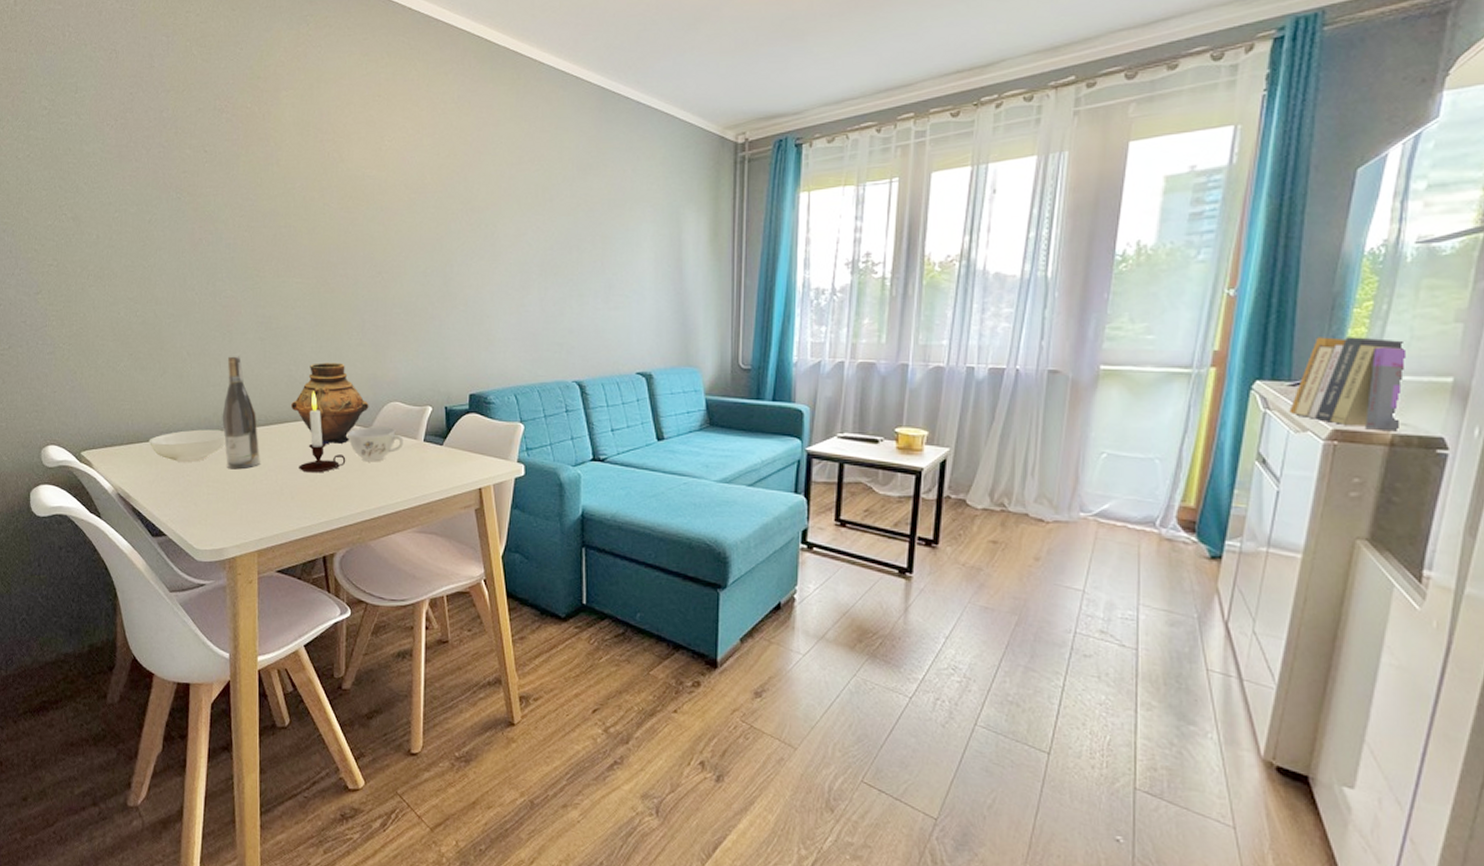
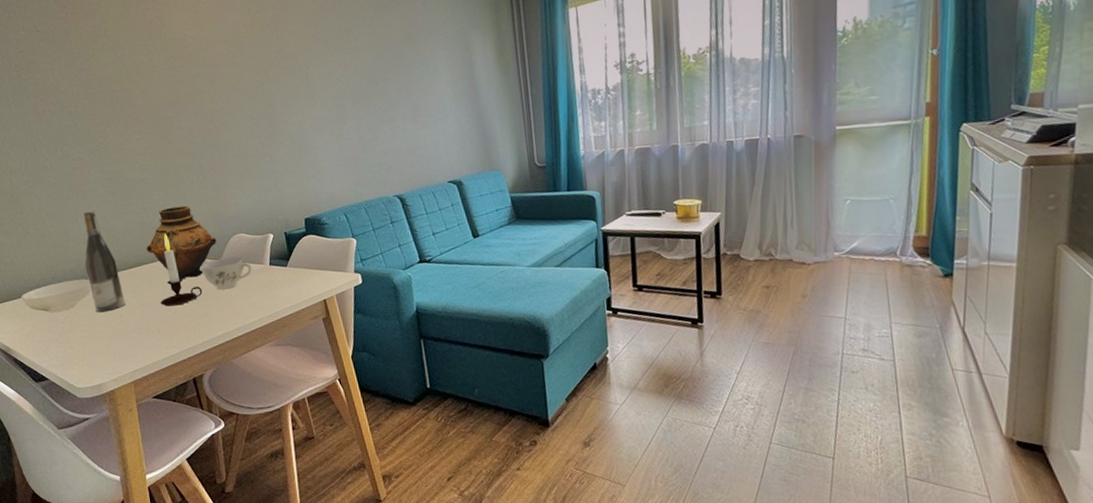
books: present [1289,337,1405,434] -> none [992,75,1082,154]

